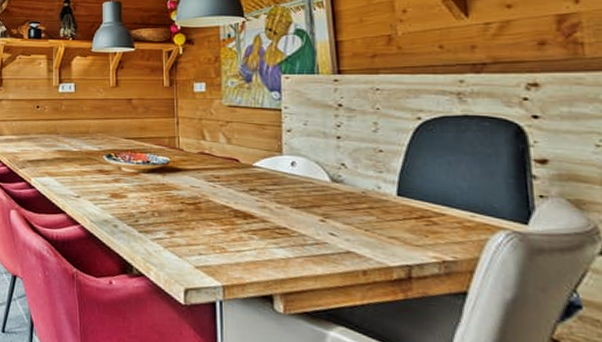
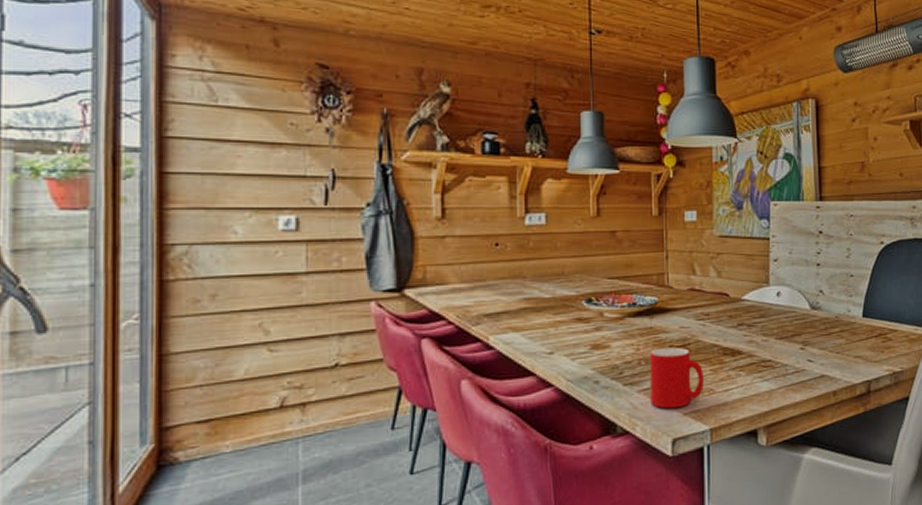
cup: none [163,203,215,261] -> present [650,347,704,409]

